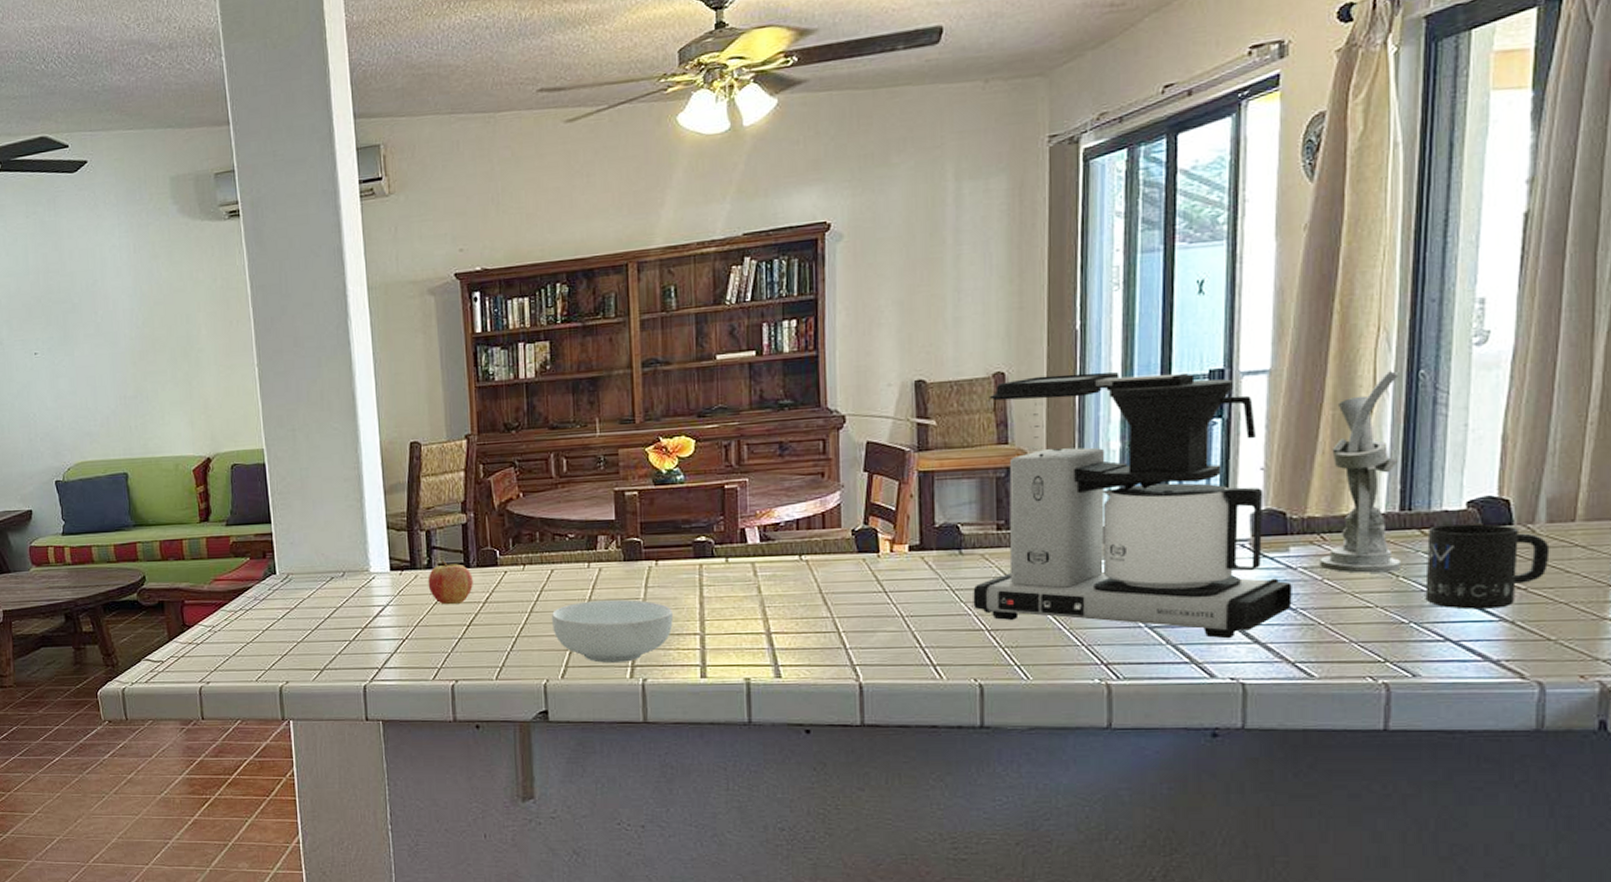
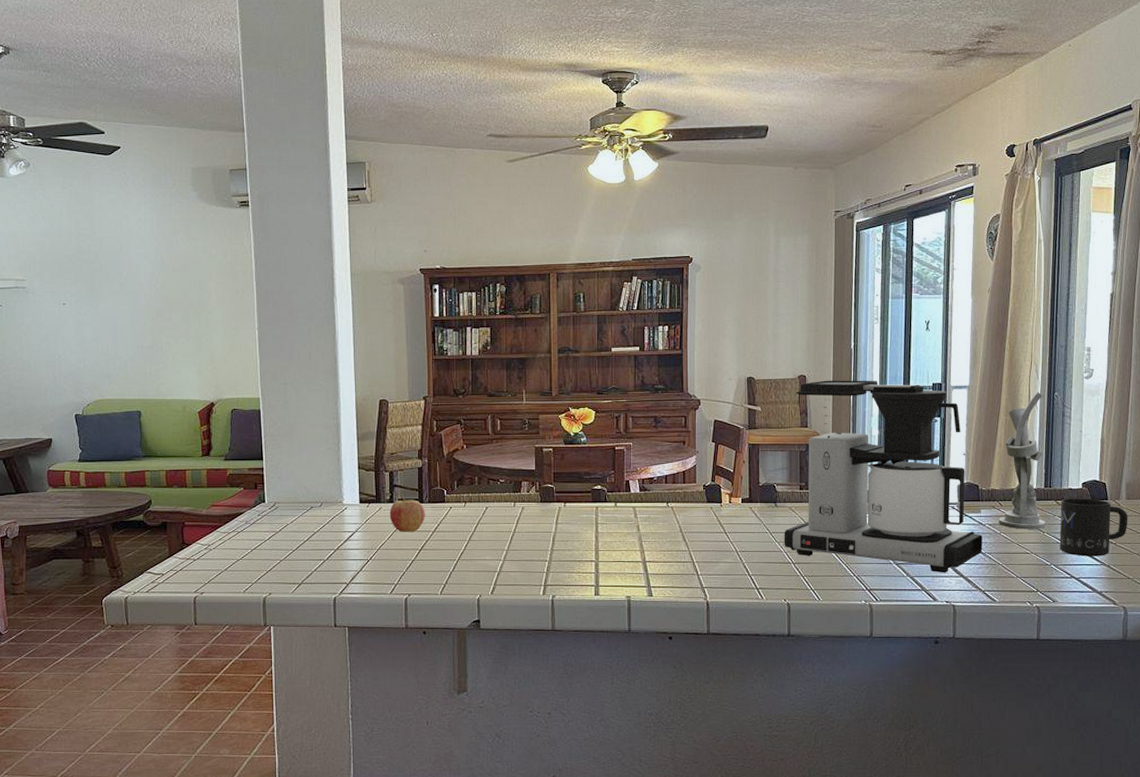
cereal bowl: present [552,599,673,664] -> none [485,532,576,583]

